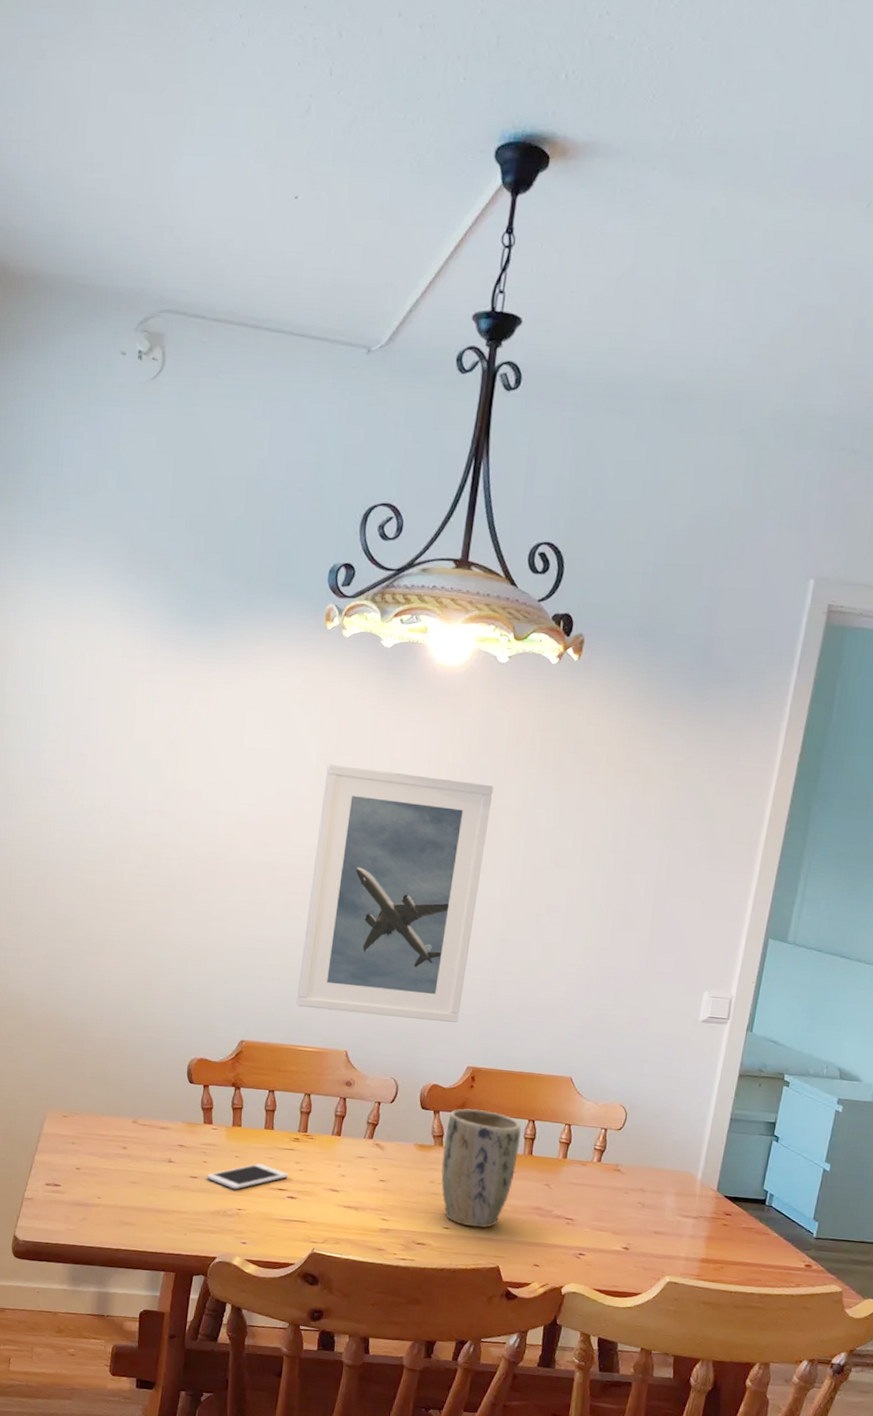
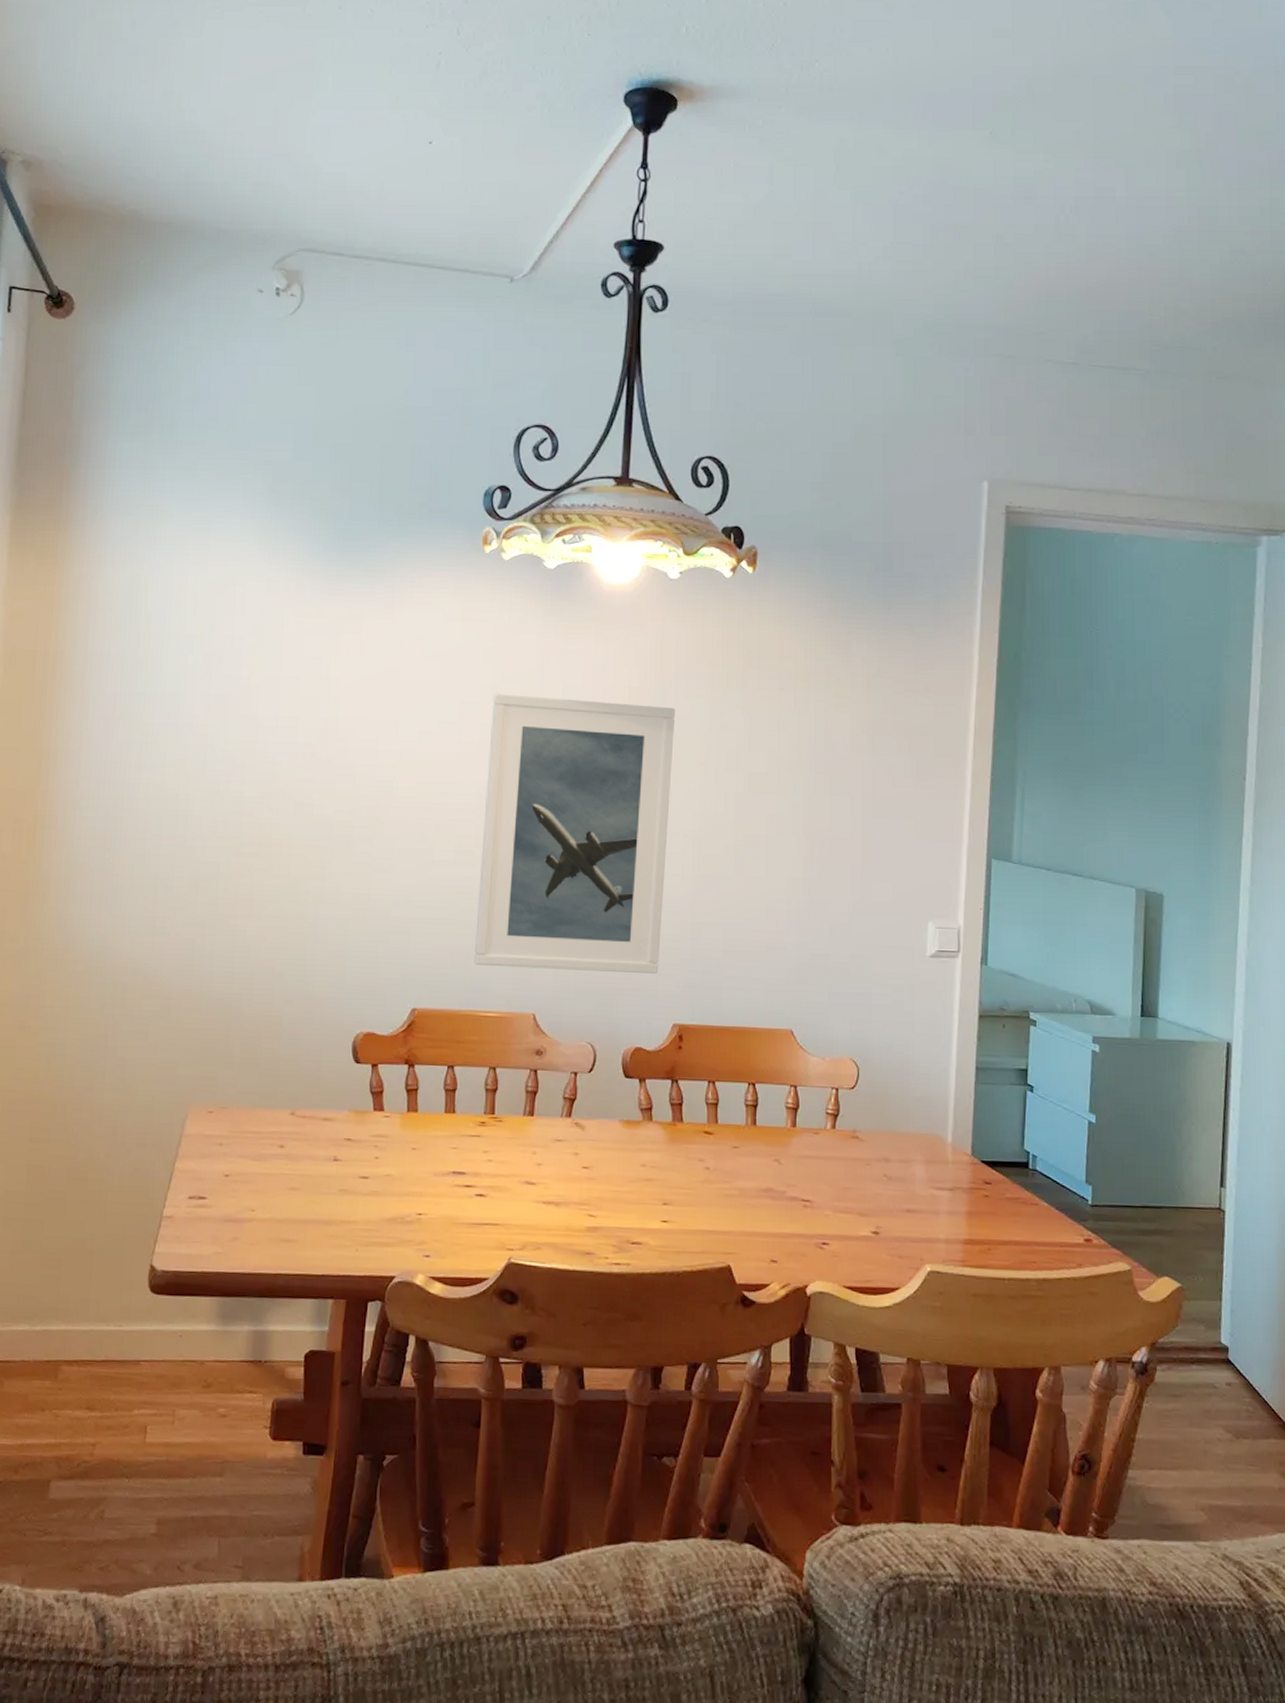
cell phone: present [206,1163,288,1190] -> none [379,1155,475,1190]
plant pot: present [441,1108,521,1228] -> none [653,1074,742,1219]

